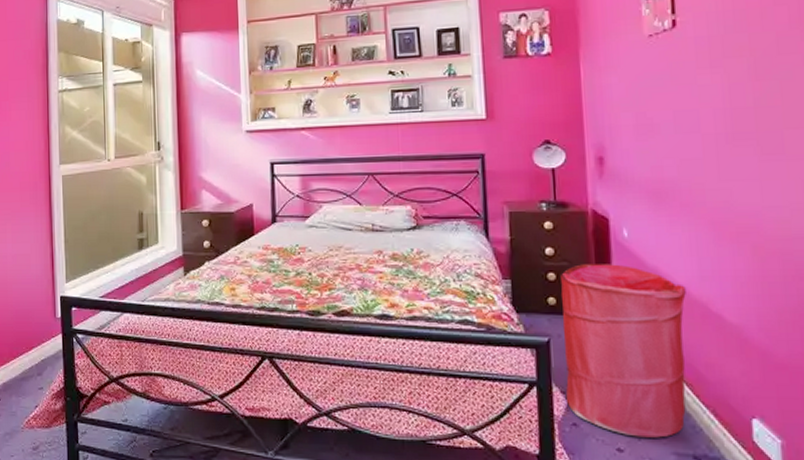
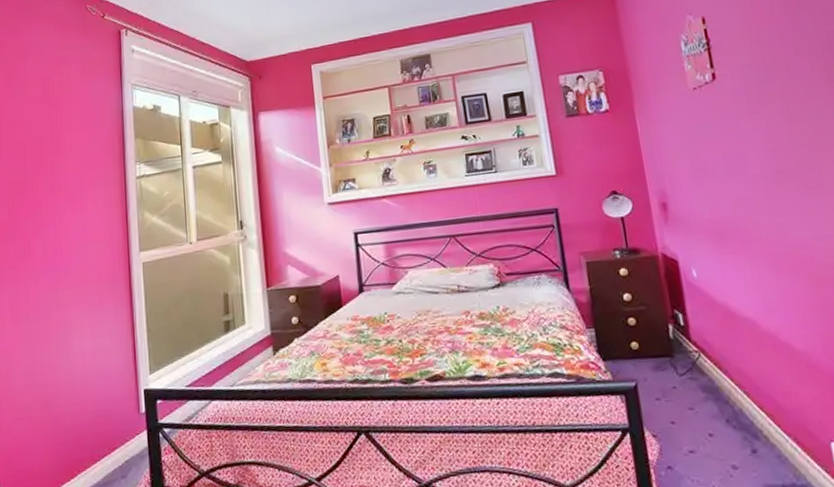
laundry hamper: present [560,264,686,438] -> none [640,304,771,474]

